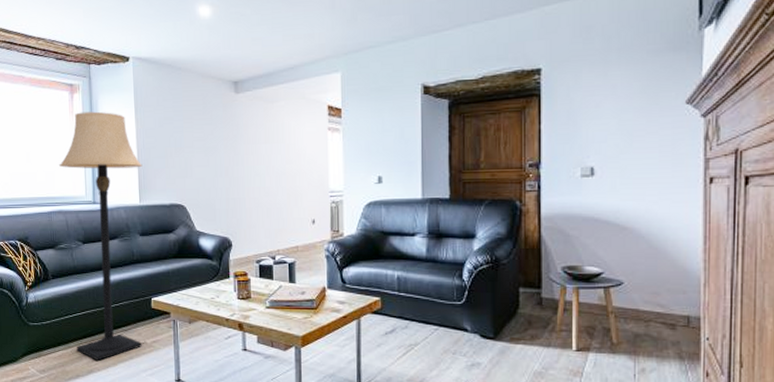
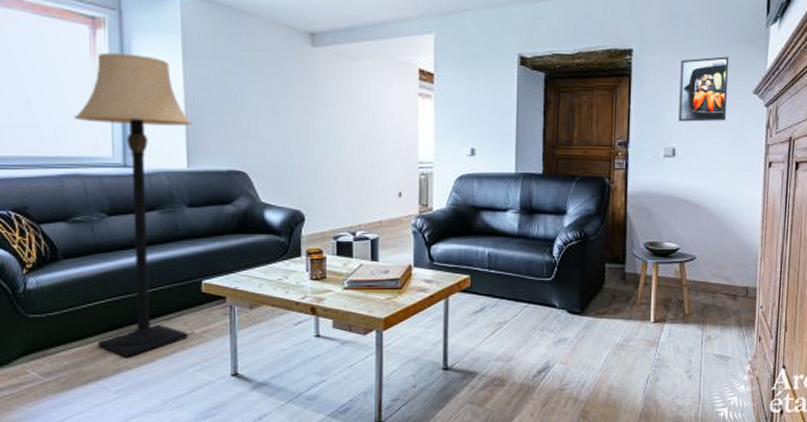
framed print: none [596,66,655,139] -> present [678,56,729,122]

